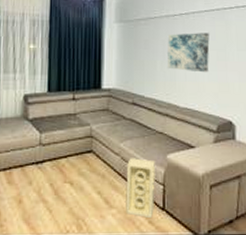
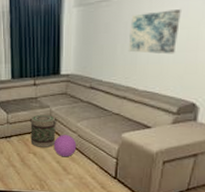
basket: none [66,133,98,174] -> present [29,114,57,147]
ball: none [93,158,120,186] -> present [53,135,77,157]
speaker: present [126,158,155,219] -> none [81,135,110,185]

